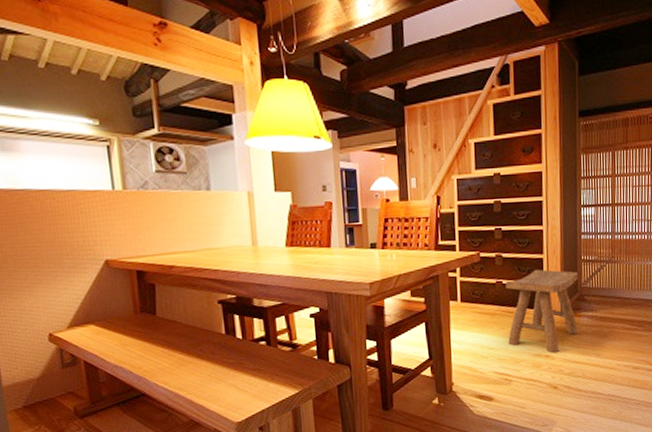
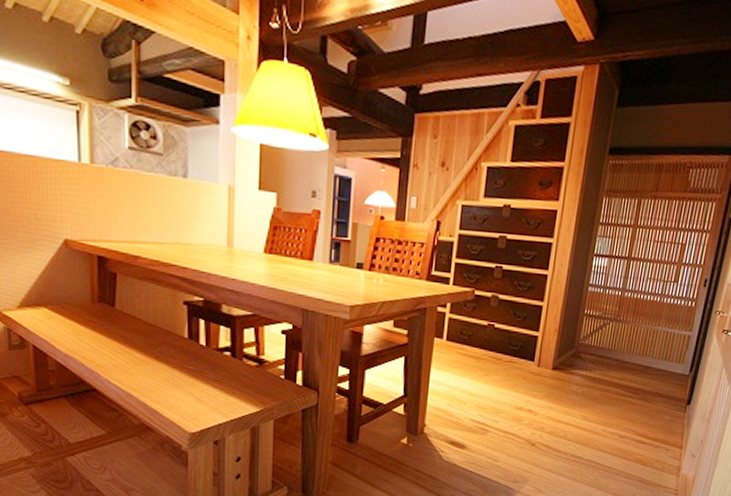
stool: present [505,269,578,354] -> none [491,316,577,409]

